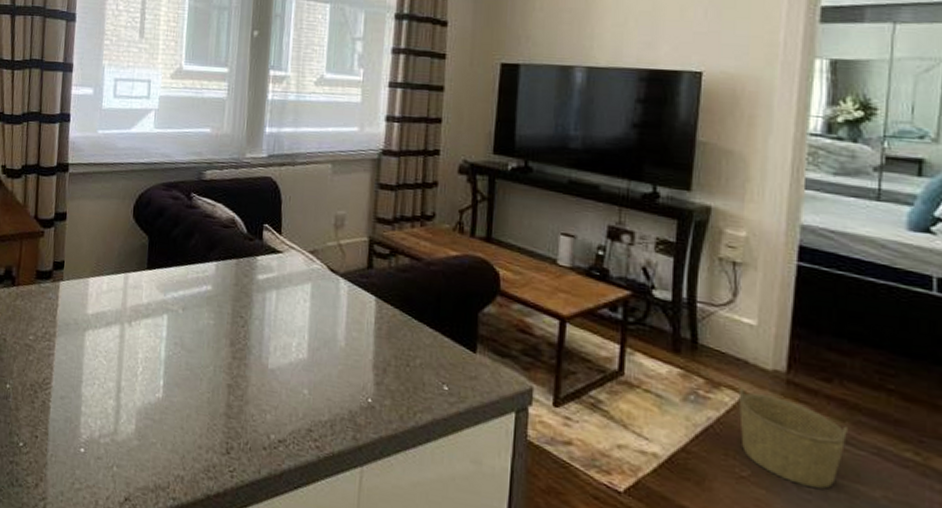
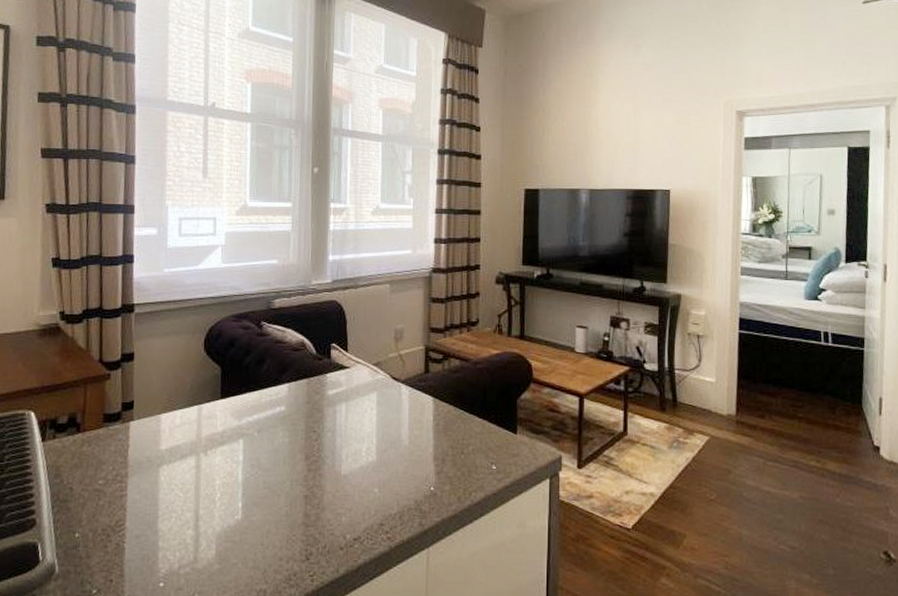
basket: present [738,388,847,489] -> none [706,432,776,500]

